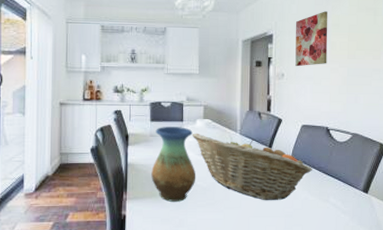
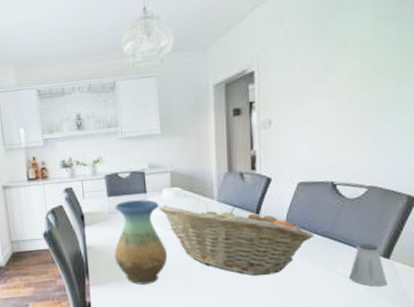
wall art: present [295,11,328,67] -> none [286,29,331,110]
saltshaker: none [338,179,366,217] -> present [349,242,387,287]

